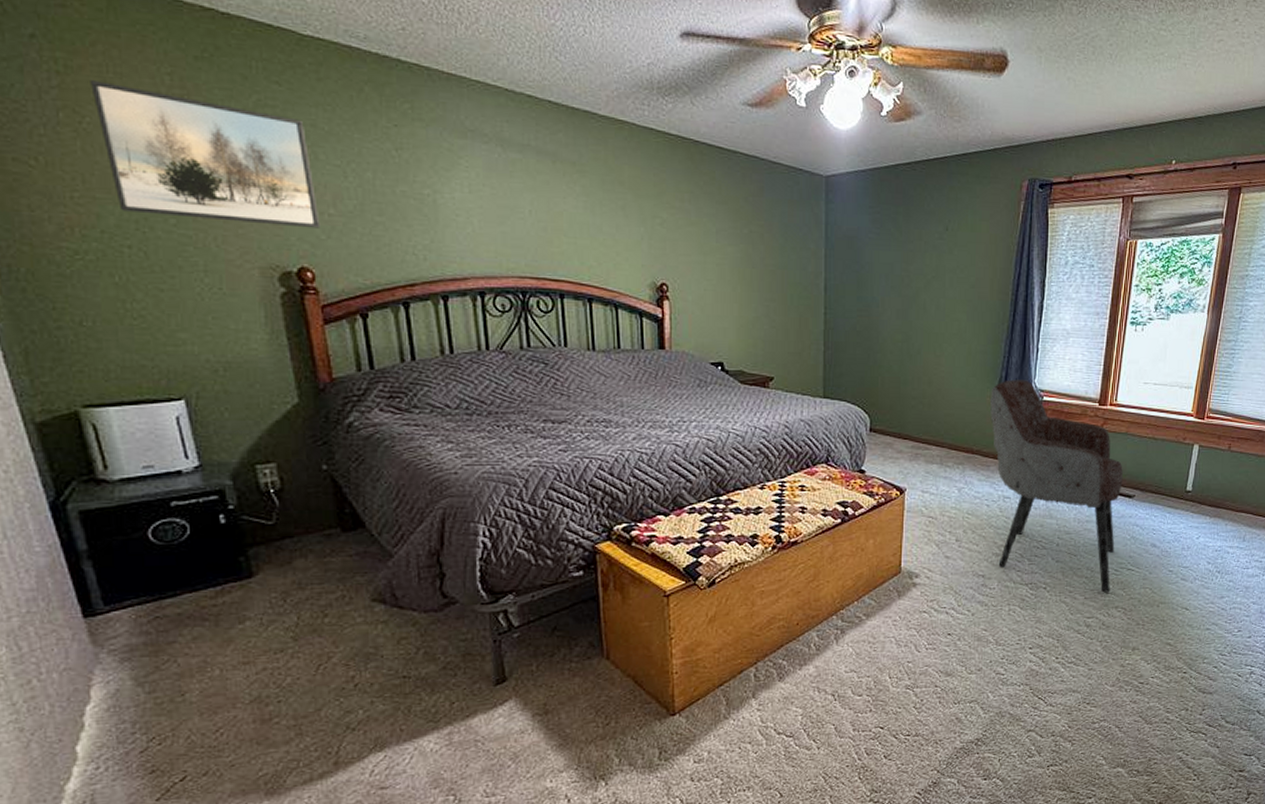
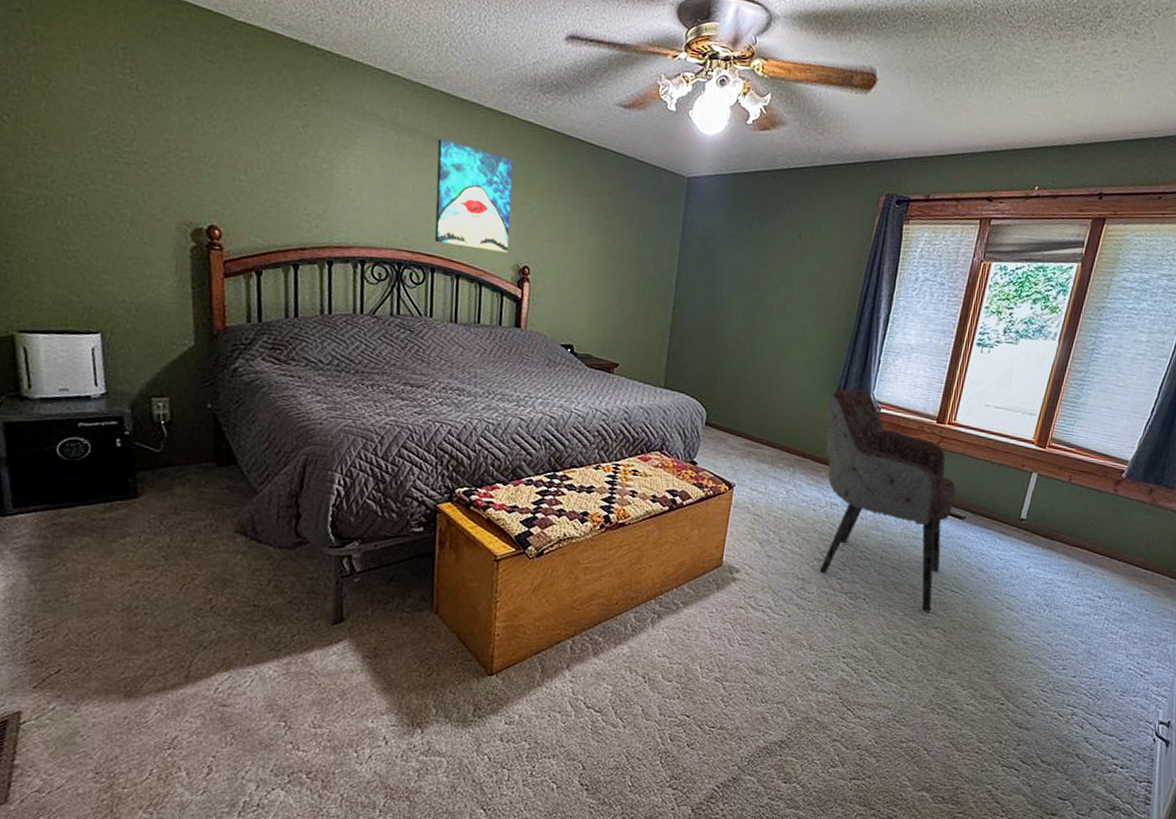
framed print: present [90,80,321,229] -> none [59,51,232,192]
wall art: none [551,153,643,271] -> present [434,138,513,253]

